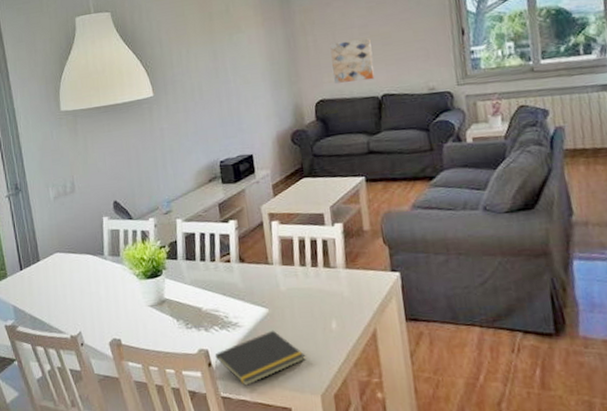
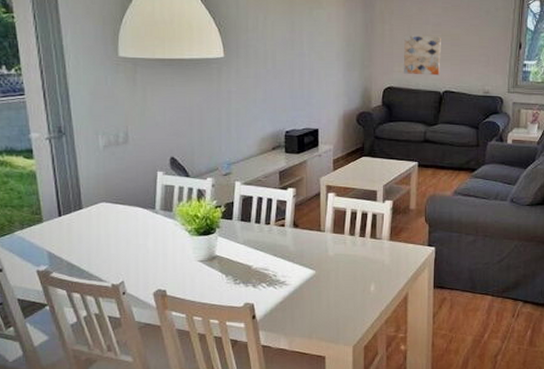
notepad: present [214,330,306,386] -> none [258,289,344,337]

